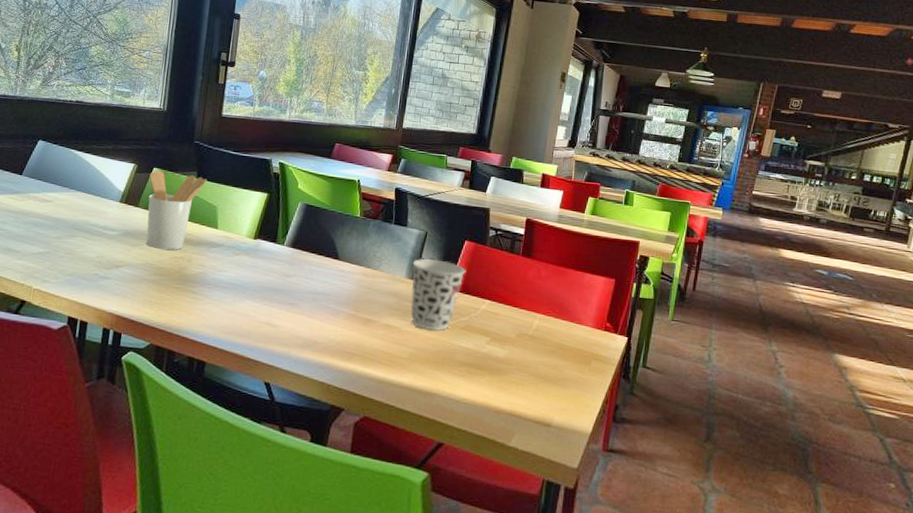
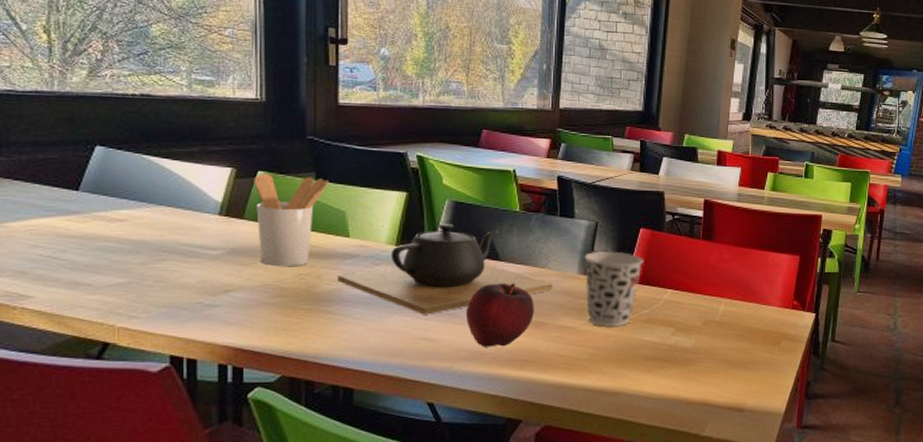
teapot: none [203,222,383,303] -> present [337,223,553,315]
fruit: none [305,280,365,338] -> present [465,283,534,347]

